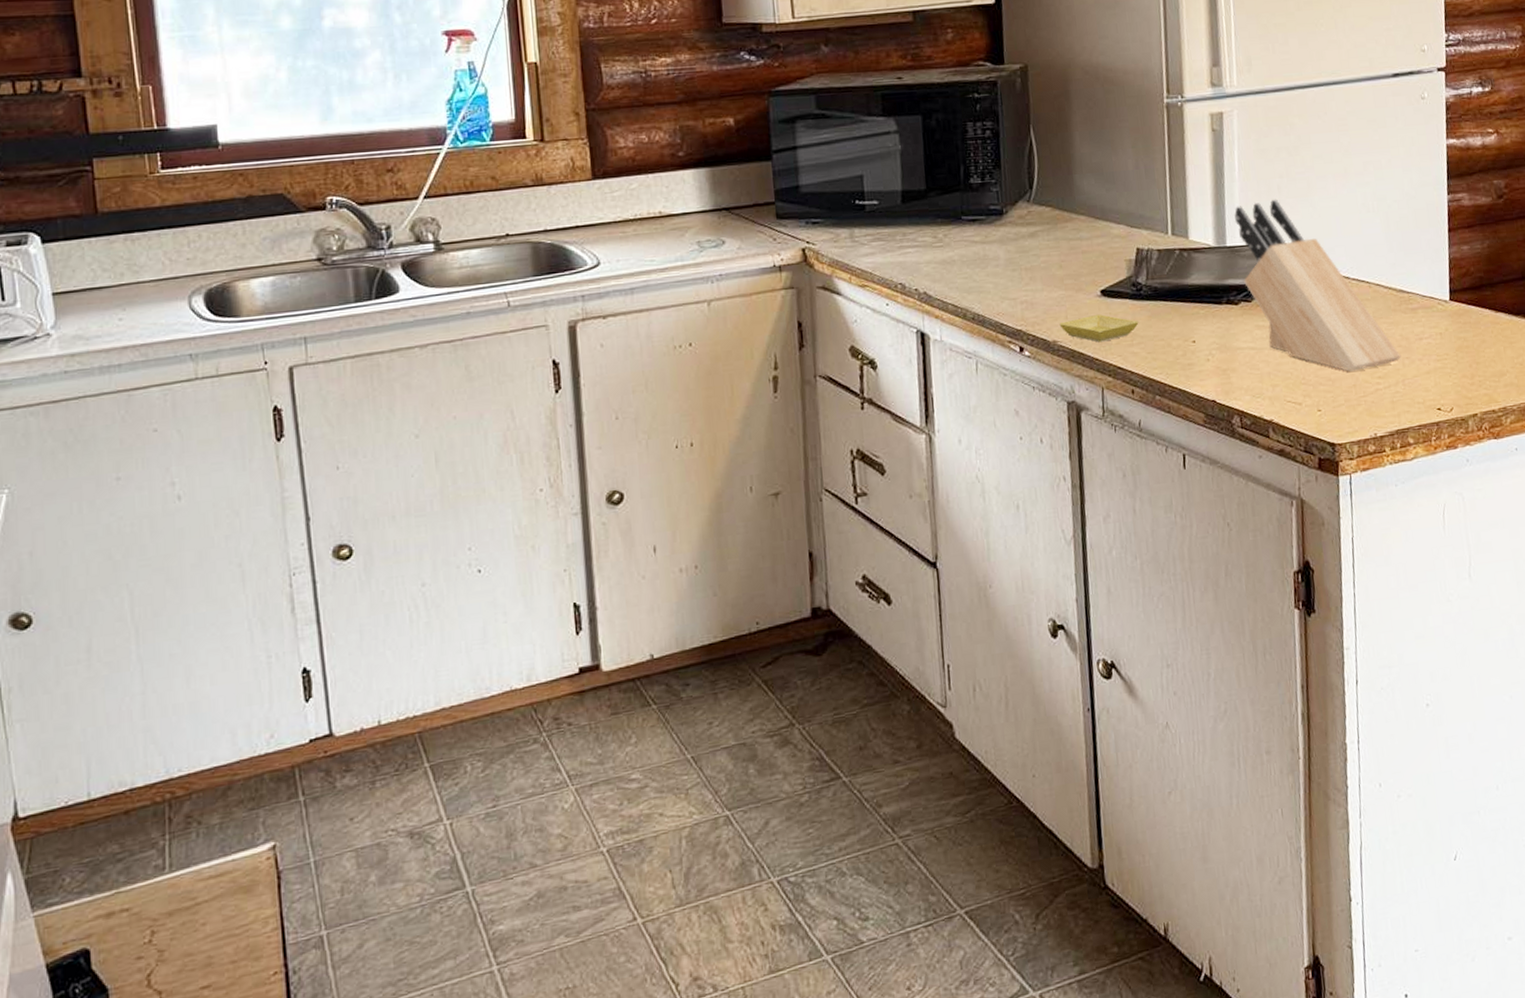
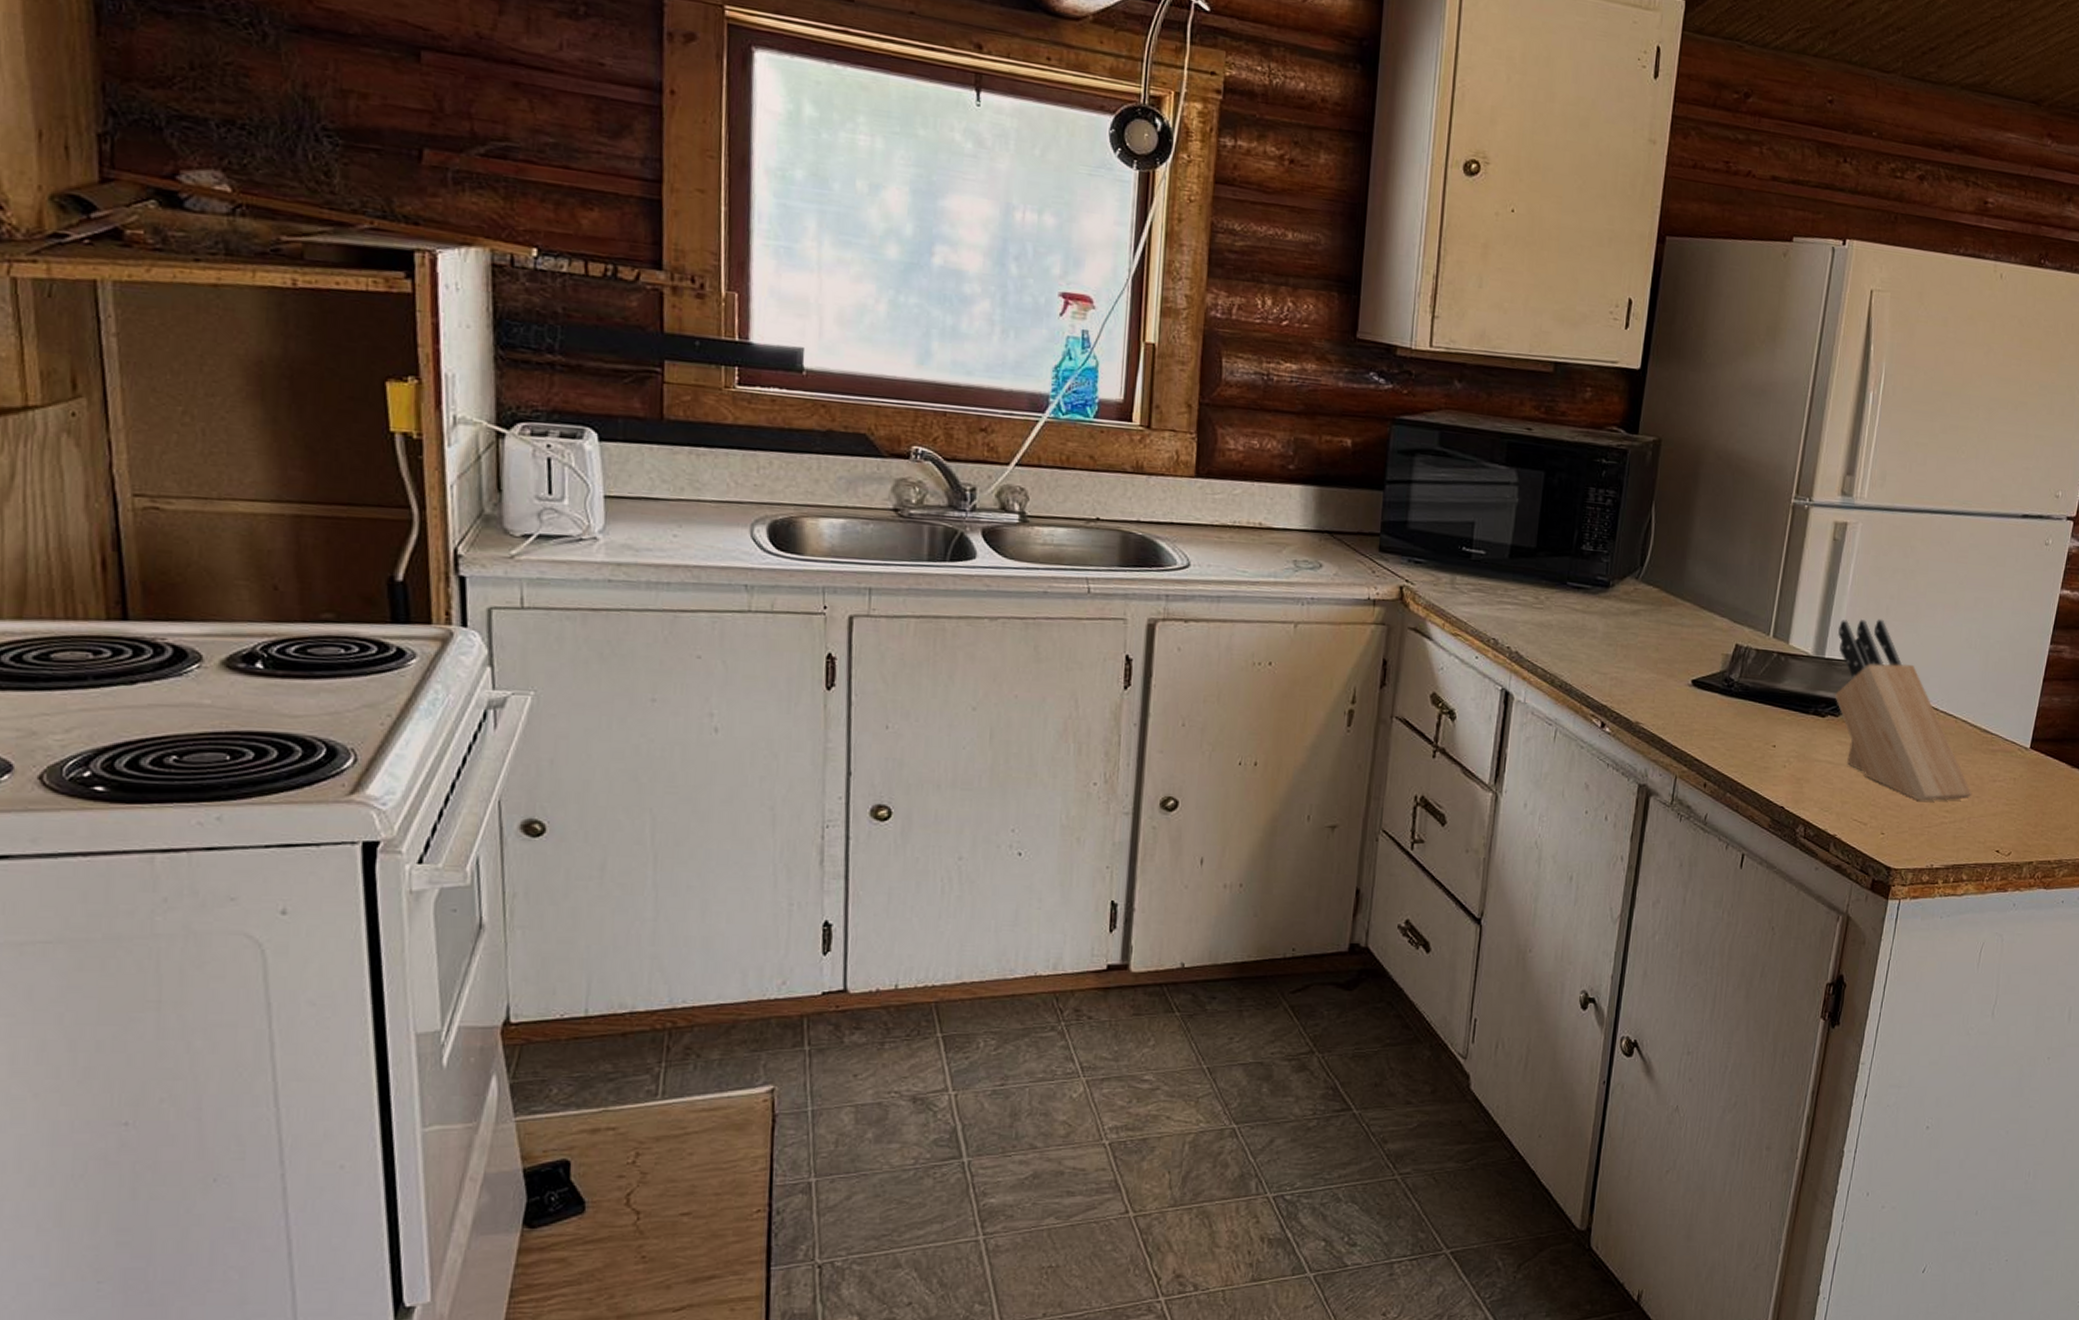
saucer: present [1059,314,1139,343] -> none [1645,703,1724,731]

